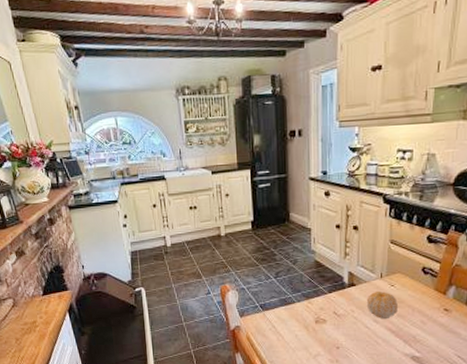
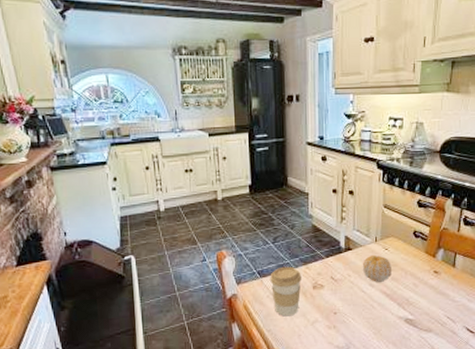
coffee cup: none [272,300,304,349] -> present [270,266,302,317]

